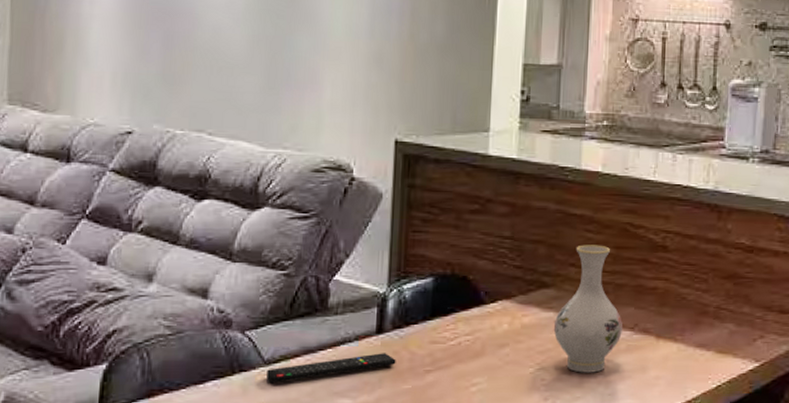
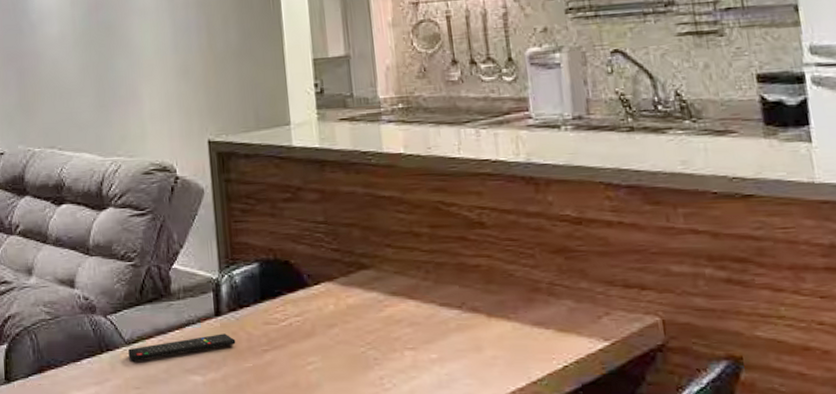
vase: present [553,245,622,373] -> none [378,225,450,352]

